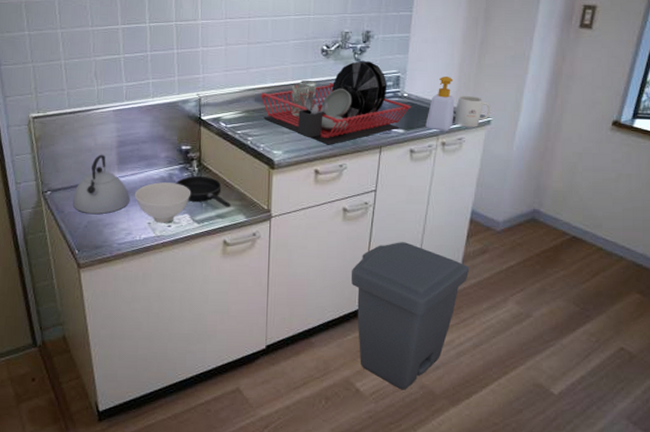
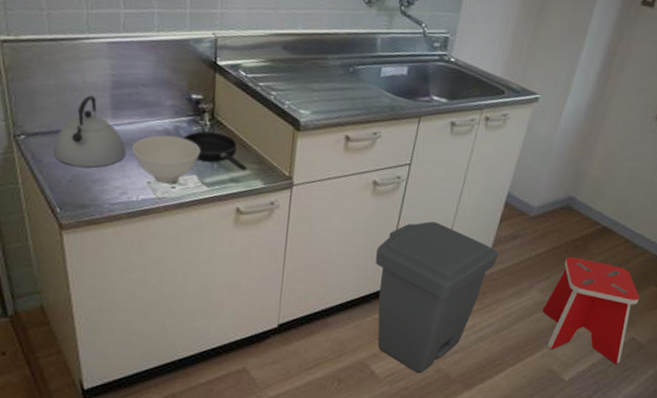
dish rack: present [261,61,411,145] -> none [289,14,457,109]
soap bottle: present [425,77,455,132] -> none [470,43,506,106]
mug: present [454,95,491,127] -> none [501,66,541,104]
step stool: none [520,268,622,377] -> present [542,257,639,365]

